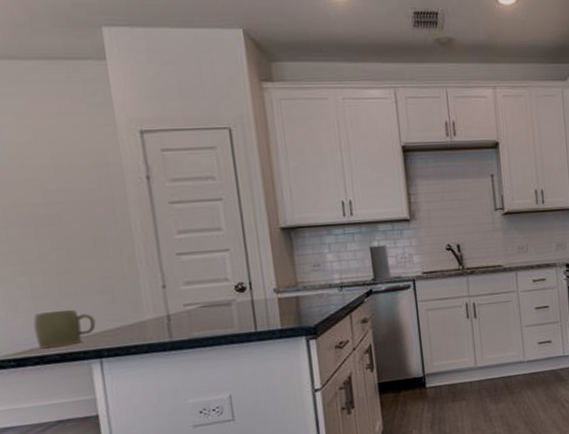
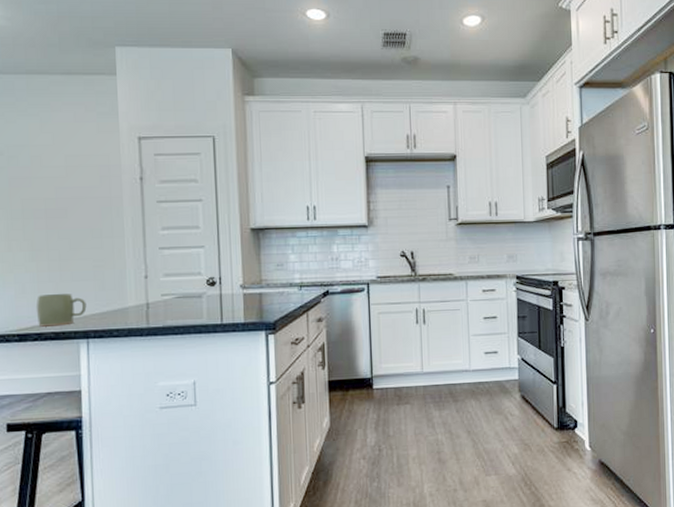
paper towel: present [368,244,404,282] -> none [328,248,359,284]

